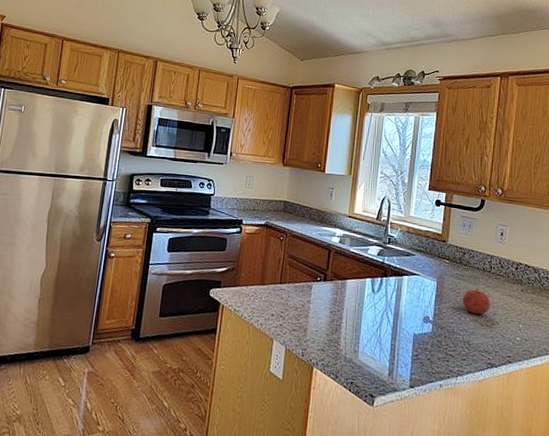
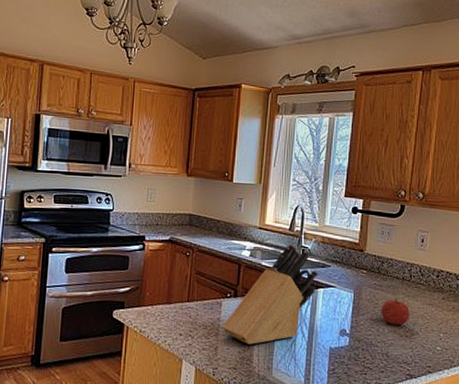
knife block: none [311,232,404,327] -> present [222,243,319,344]

